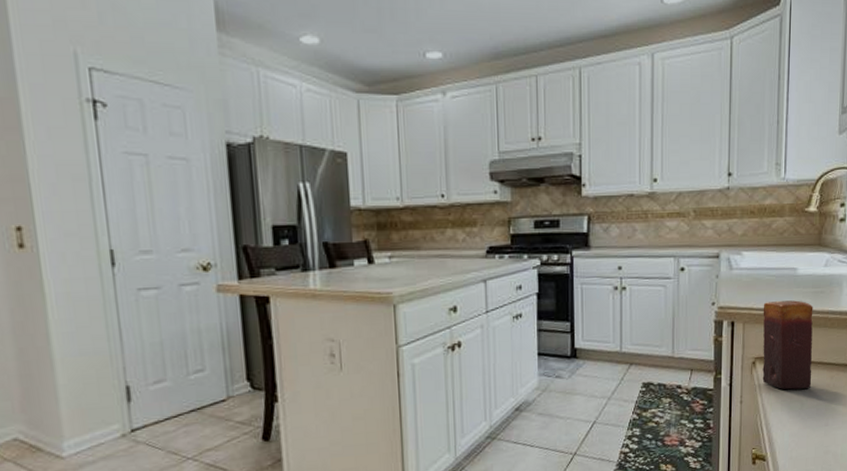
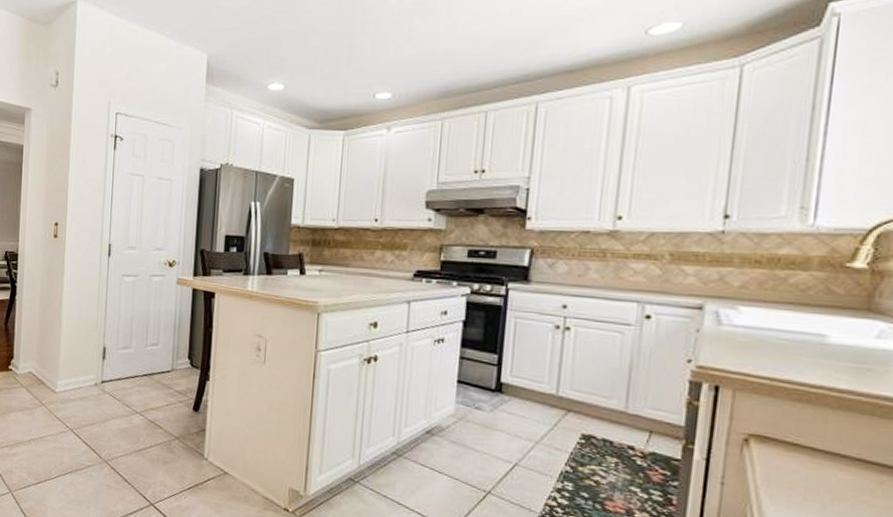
candle: present [762,300,813,390] -> none [758,370,853,489]

